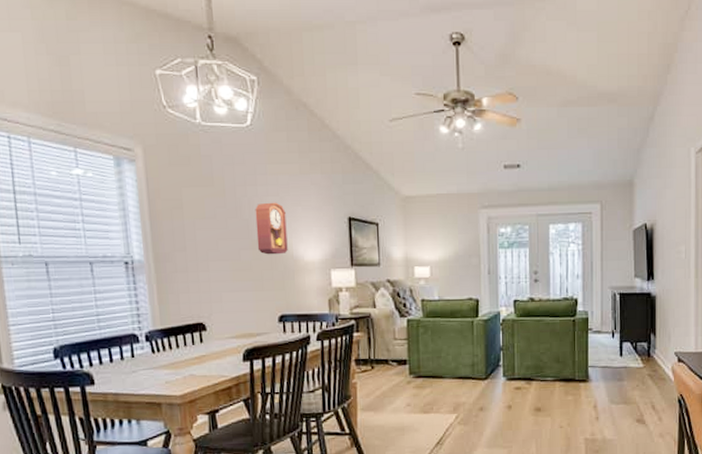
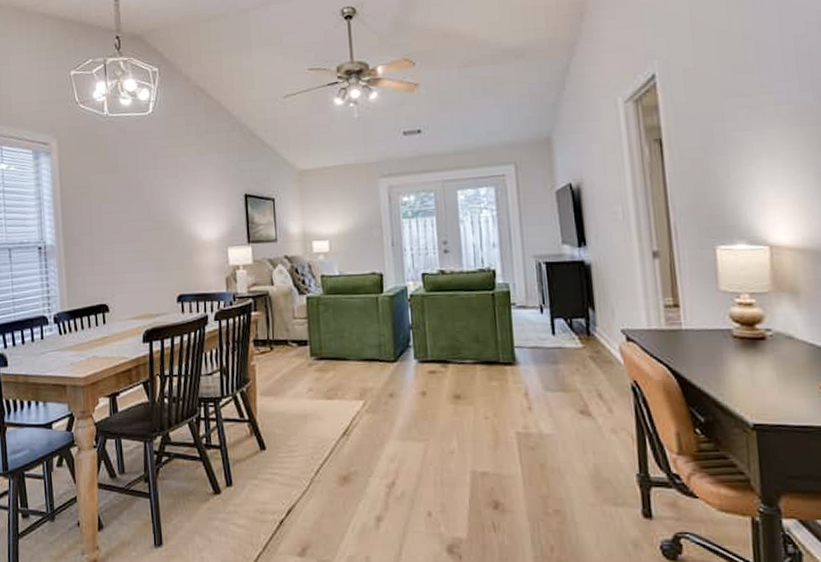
pendulum clock: present [255,202,288,255] -> none [155,183,186,235]

